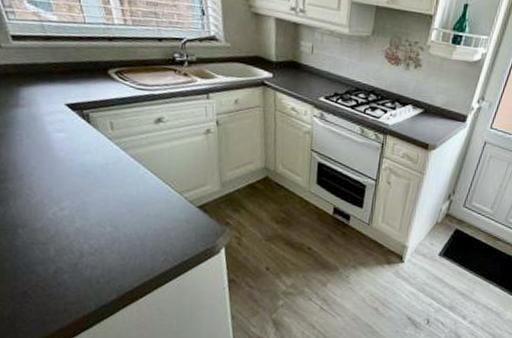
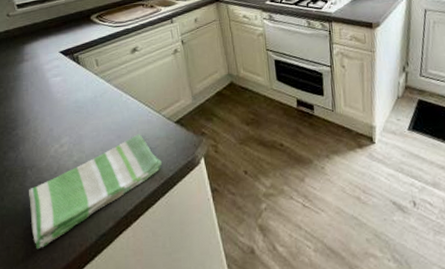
dish towel: none [19,212,177,310] -> present [29,134,162,250]

